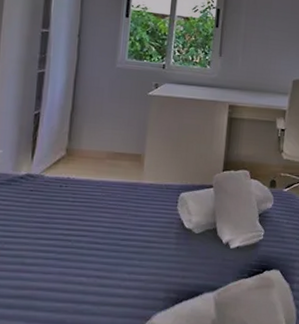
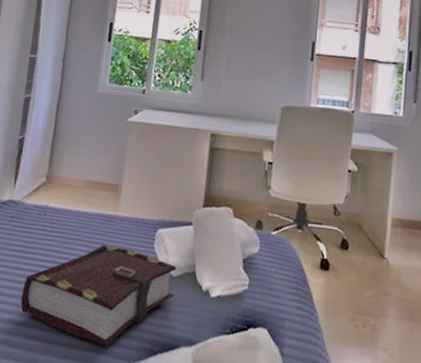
book: none [45,210,199,300] -> present [20,244,176,347]

